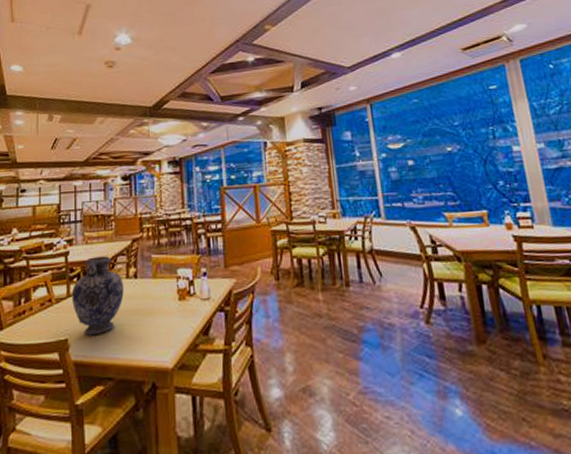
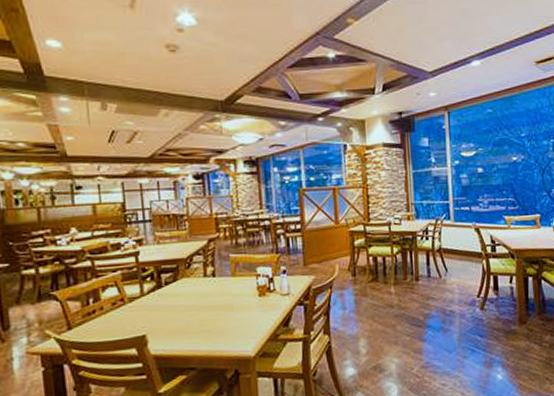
vase: present [72,256,124,336] -> none [146,255,202,332]

